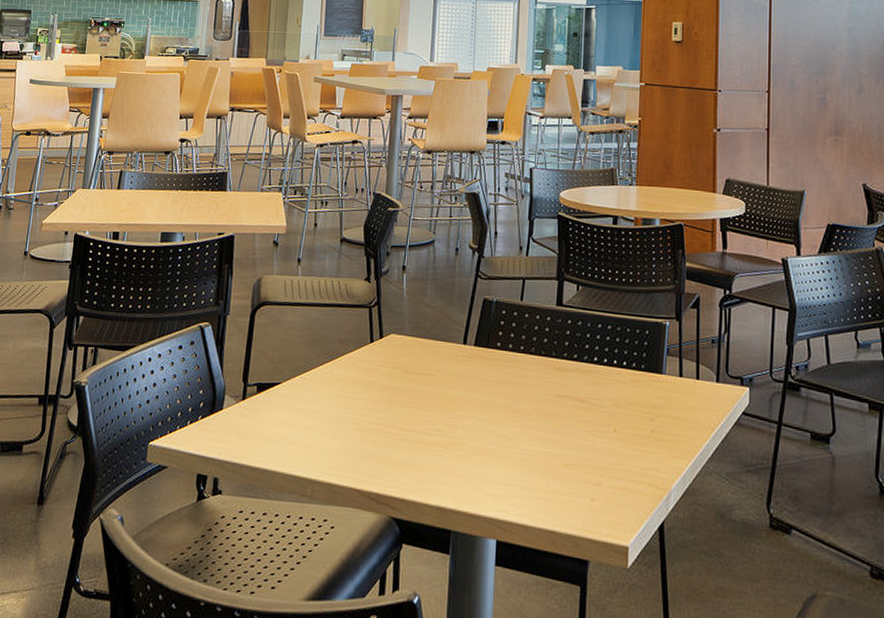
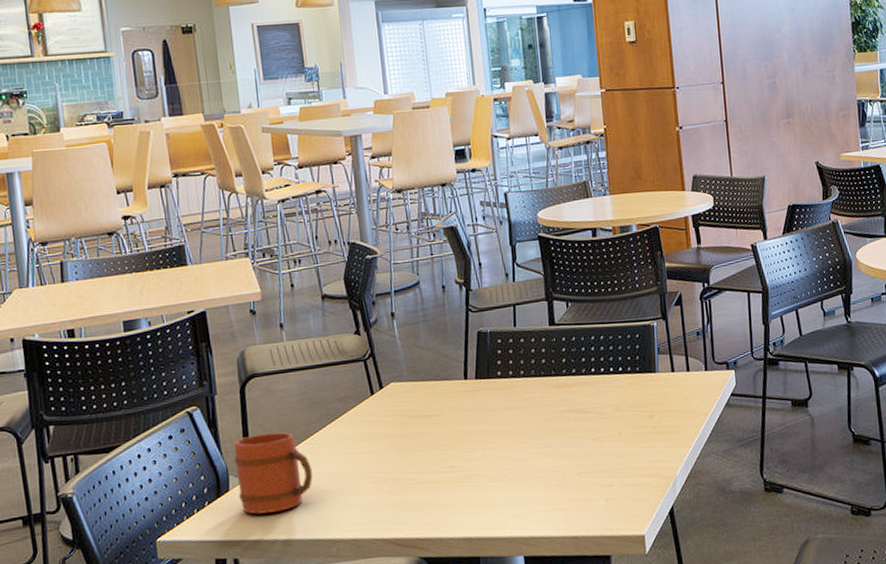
mug: none [230,360,303,440] -> present [233,432,313,514]

